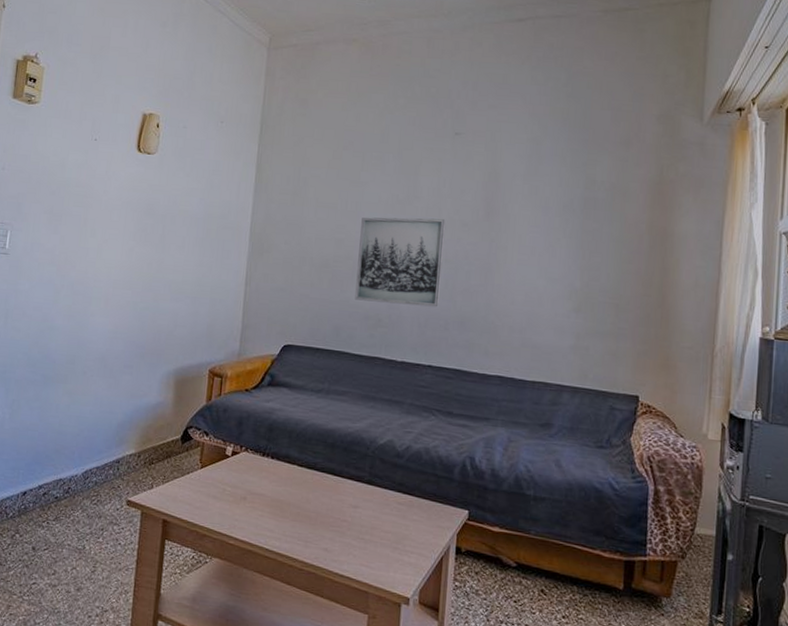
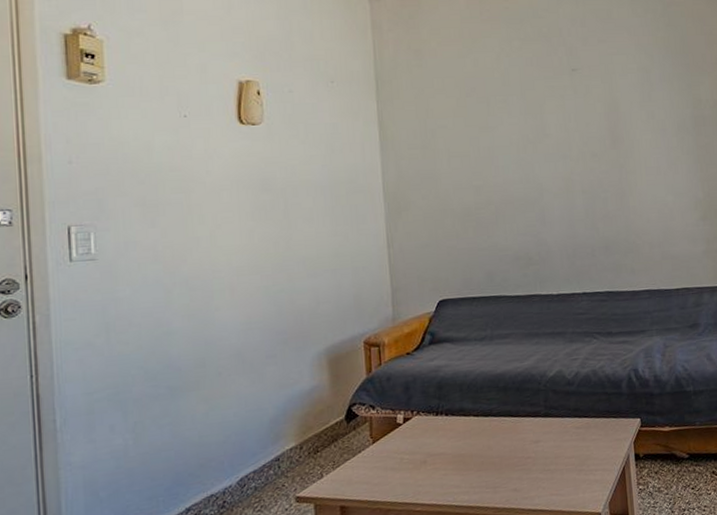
wall art: present [355,217,446,308] -> none [496,153,584,243]

